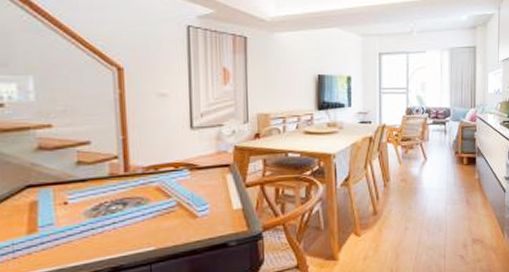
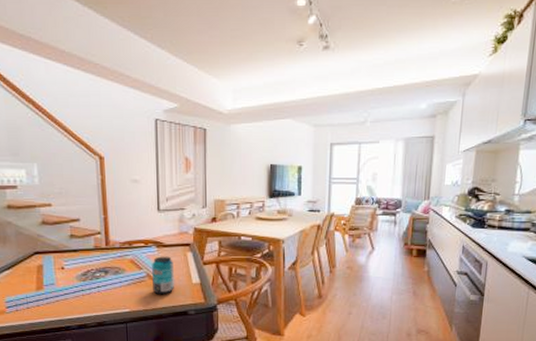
beverage can: none [183,180,211,227] -> present [152,256,174,295]

